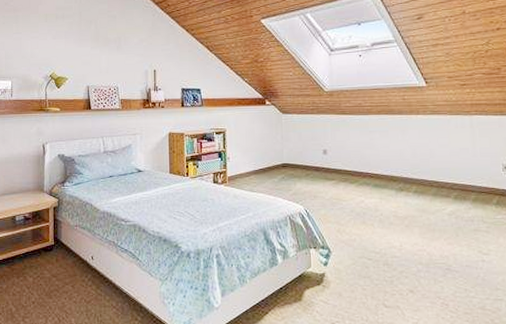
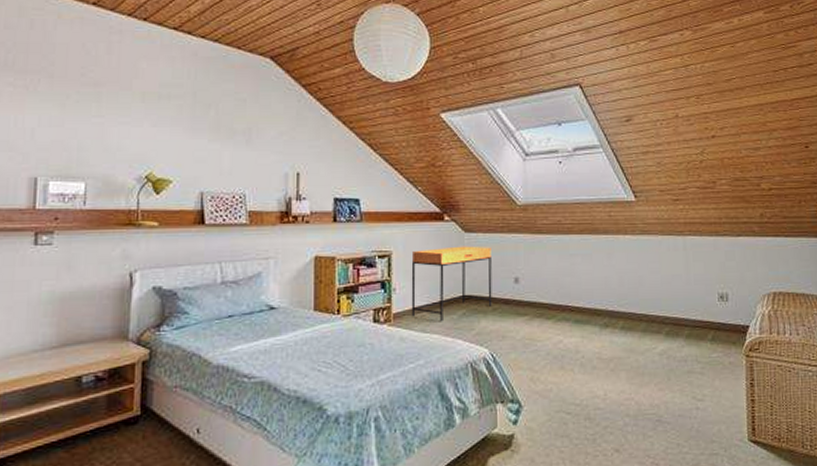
desk: none [241,124,306,184] -> present [411,246,492,322]

